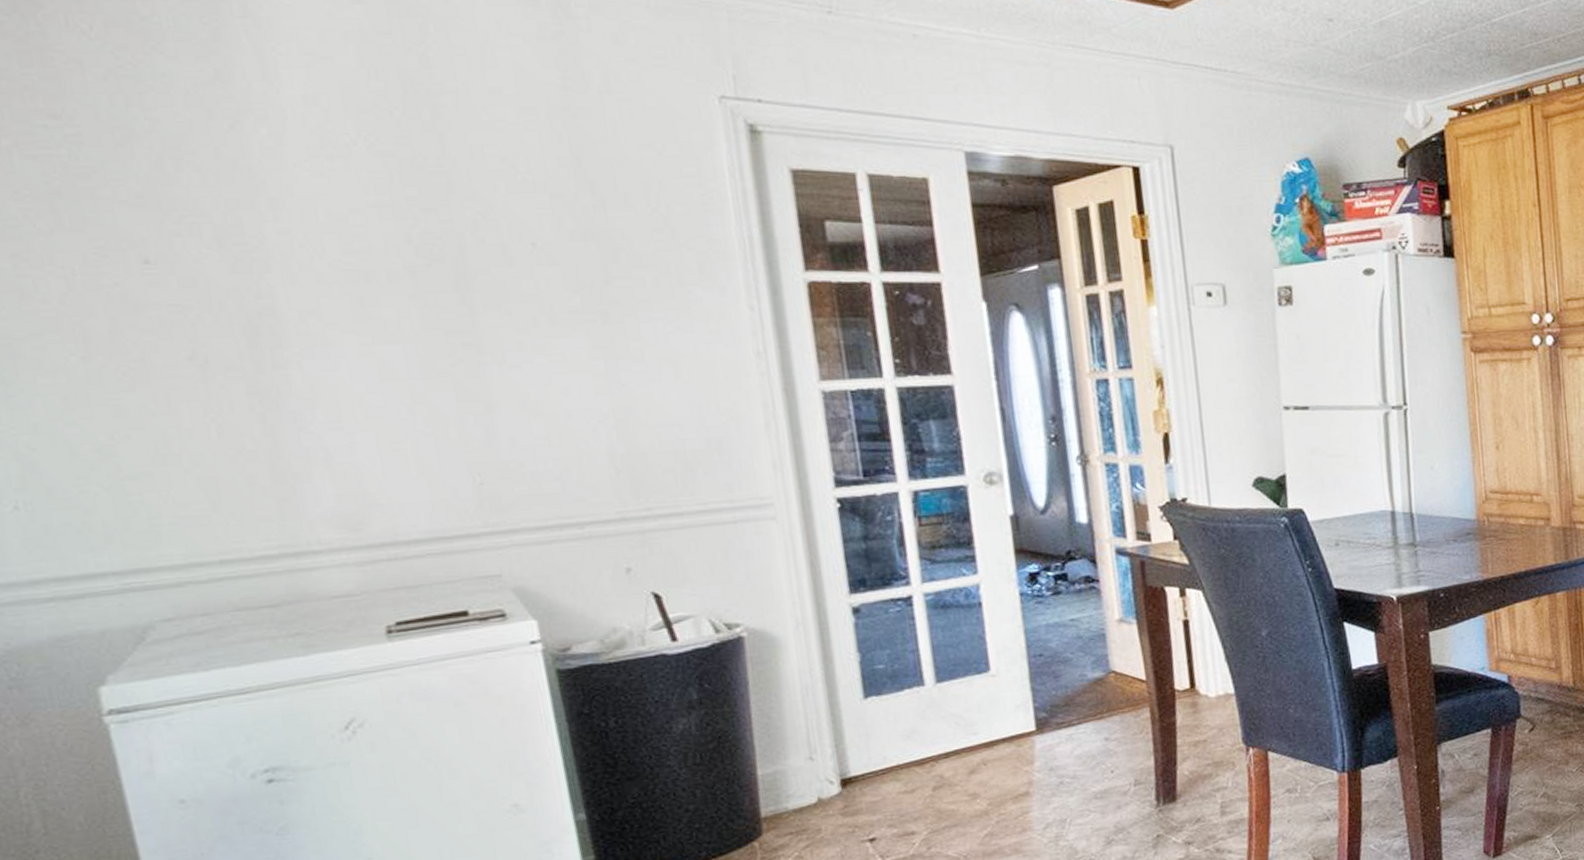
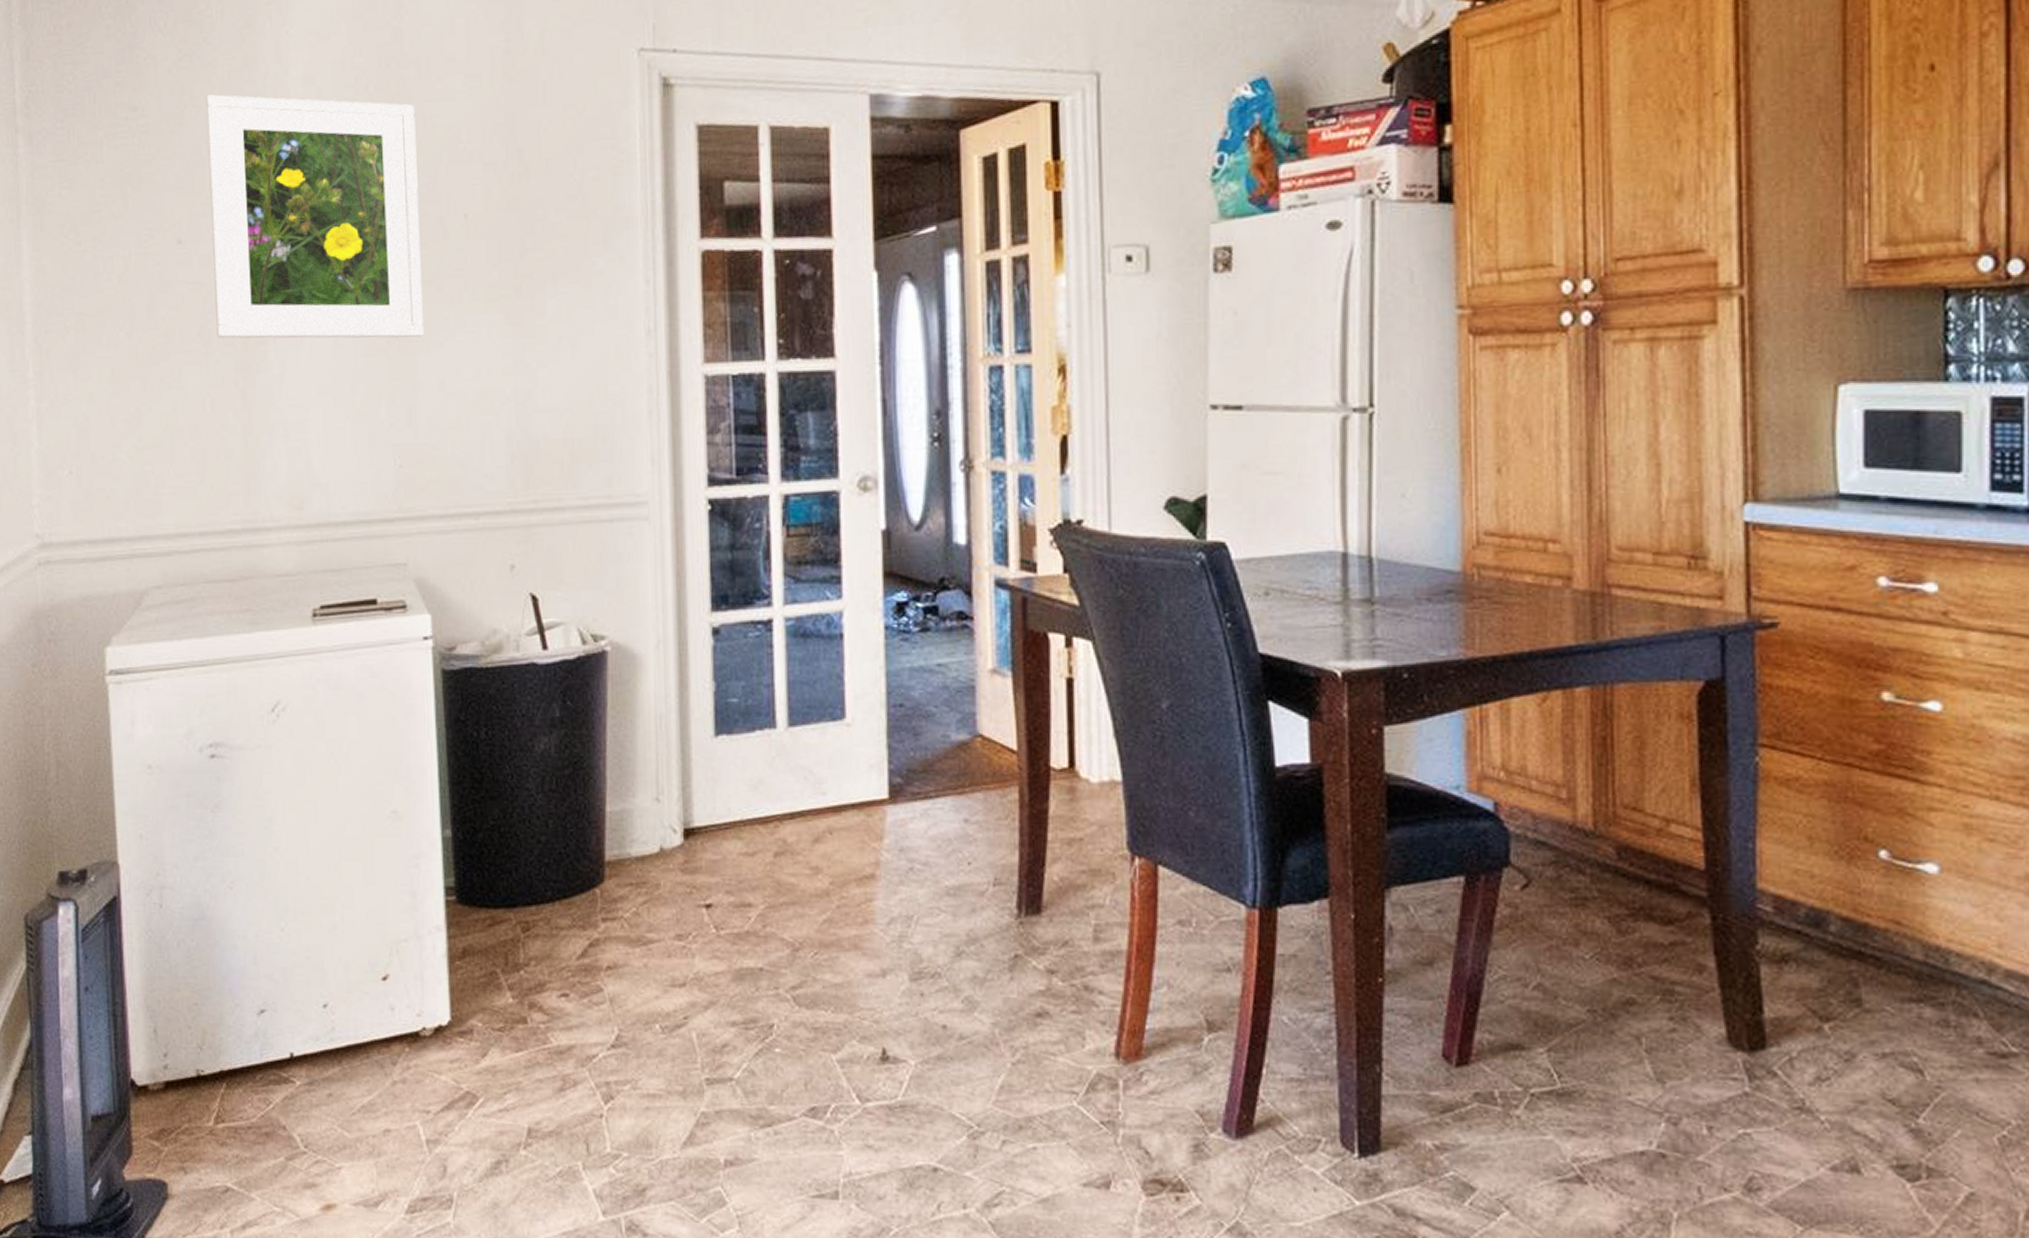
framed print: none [164,108,495,363] -> present [205,94,423,339]

